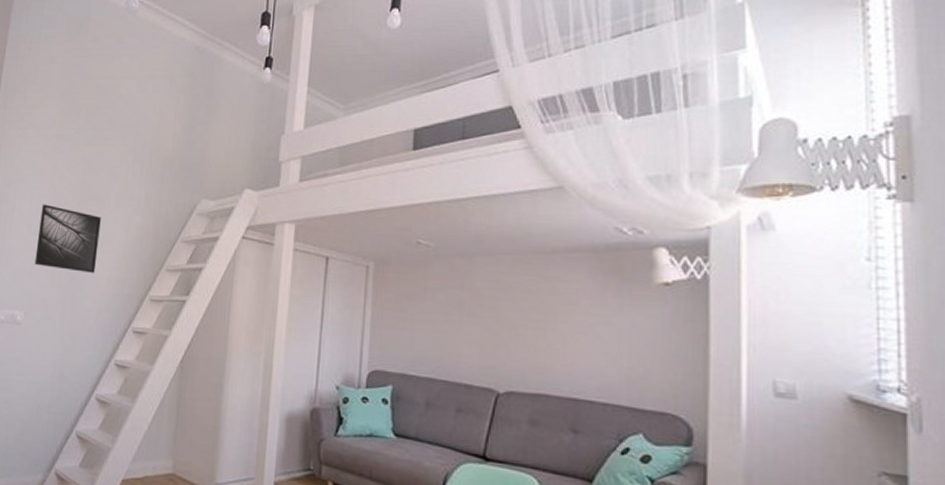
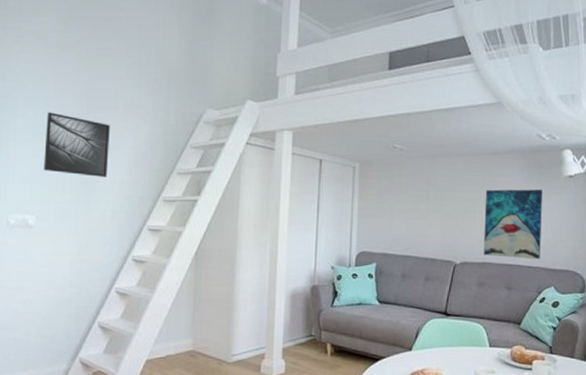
wall art: none [537,298,624,395] -> present [483,189,542,260]

